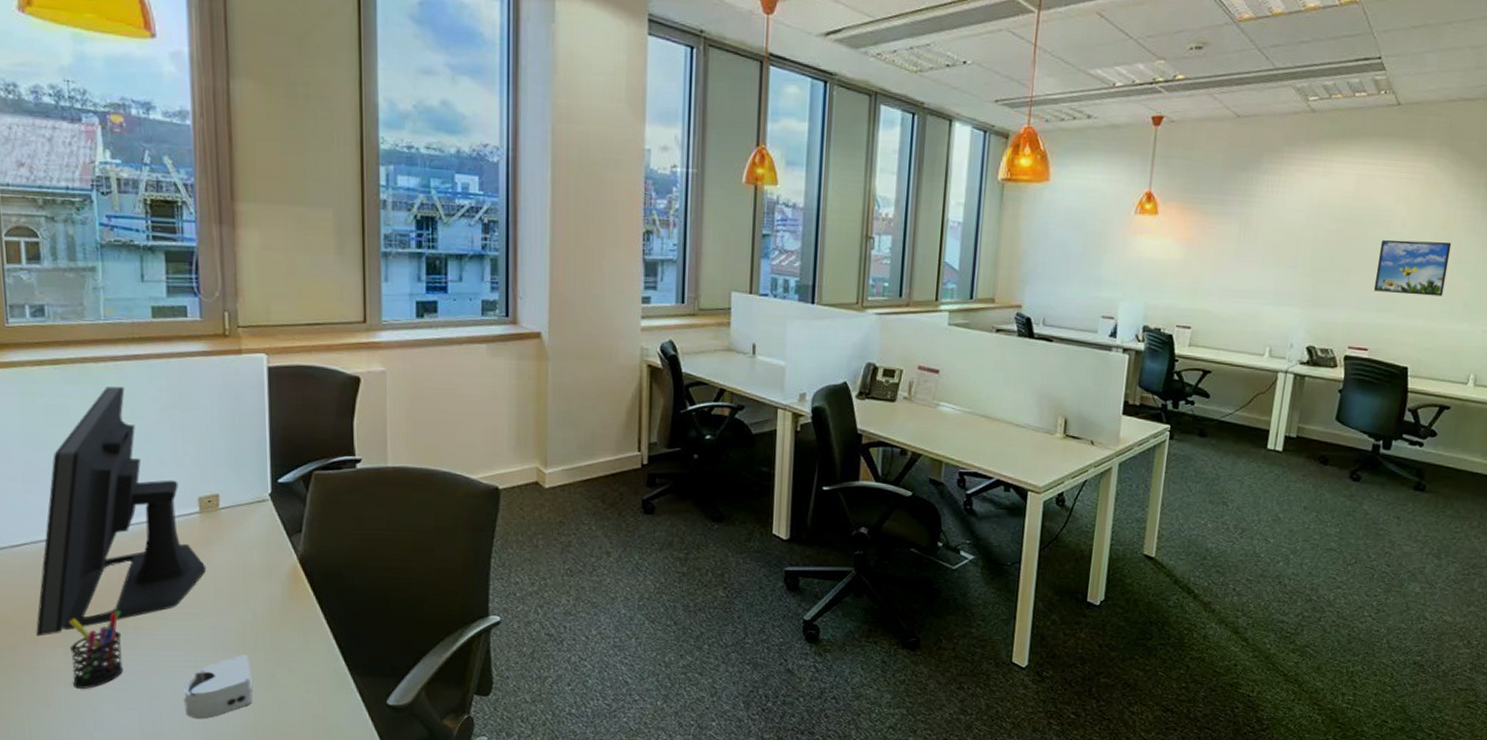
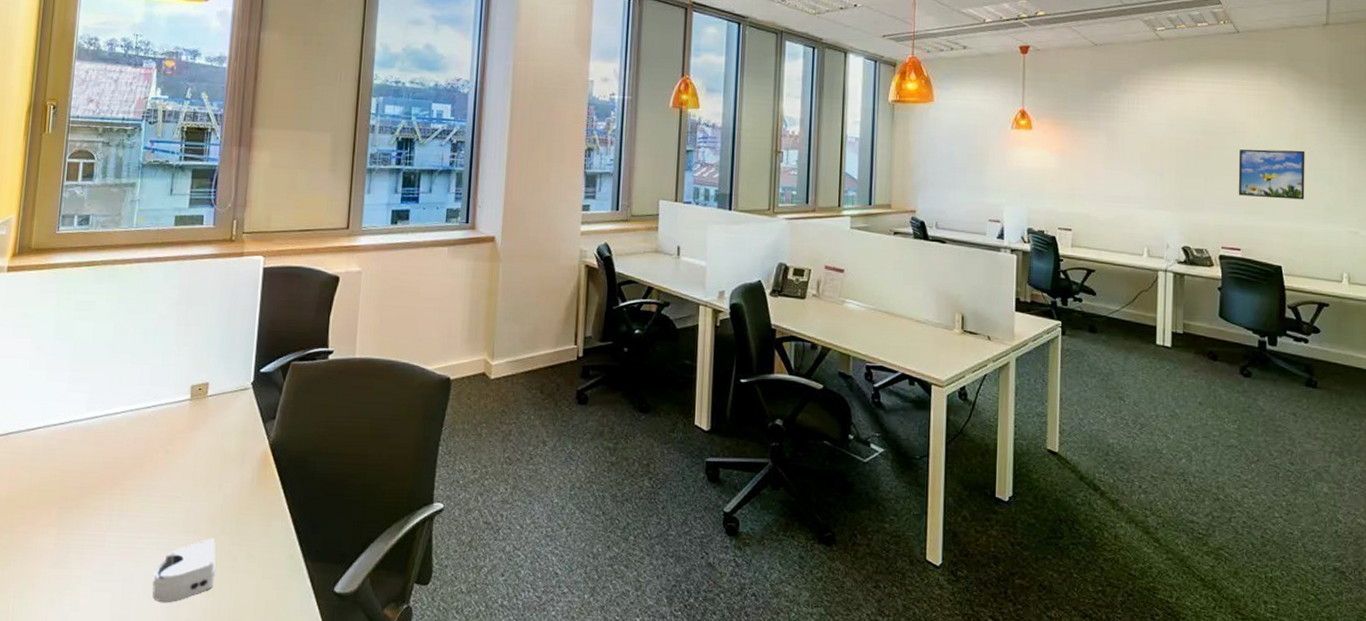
monitor: present [36,386,207,637] -> none [34,285,190,517]
pen holder: present [68,611,124,689] -> none [58,493,111,570]

